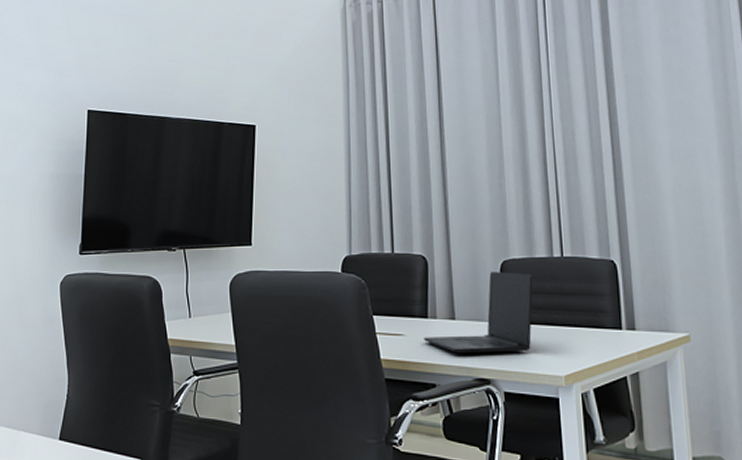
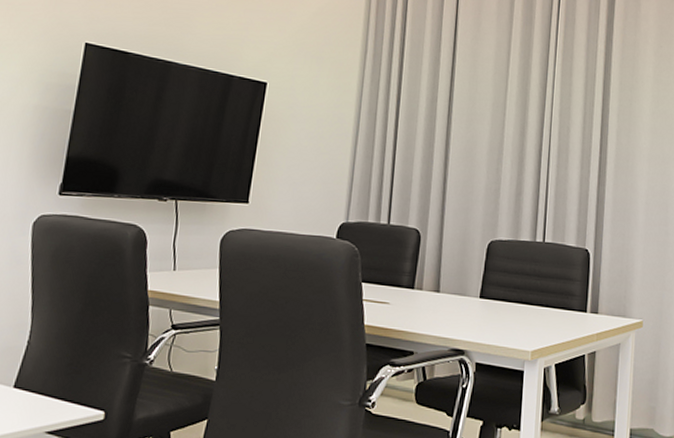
laptop: present [424,272,533,354] -> none [408,250,515,326]

